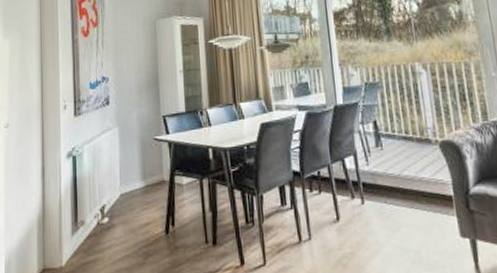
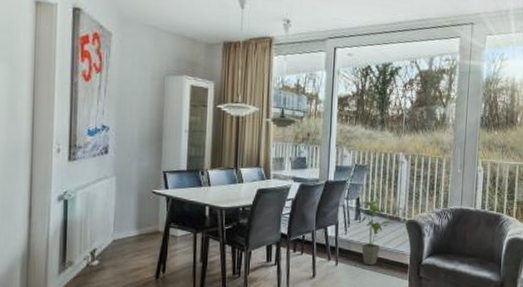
house plant: none [380,123,426,201] -> present [361,201,395,266]

